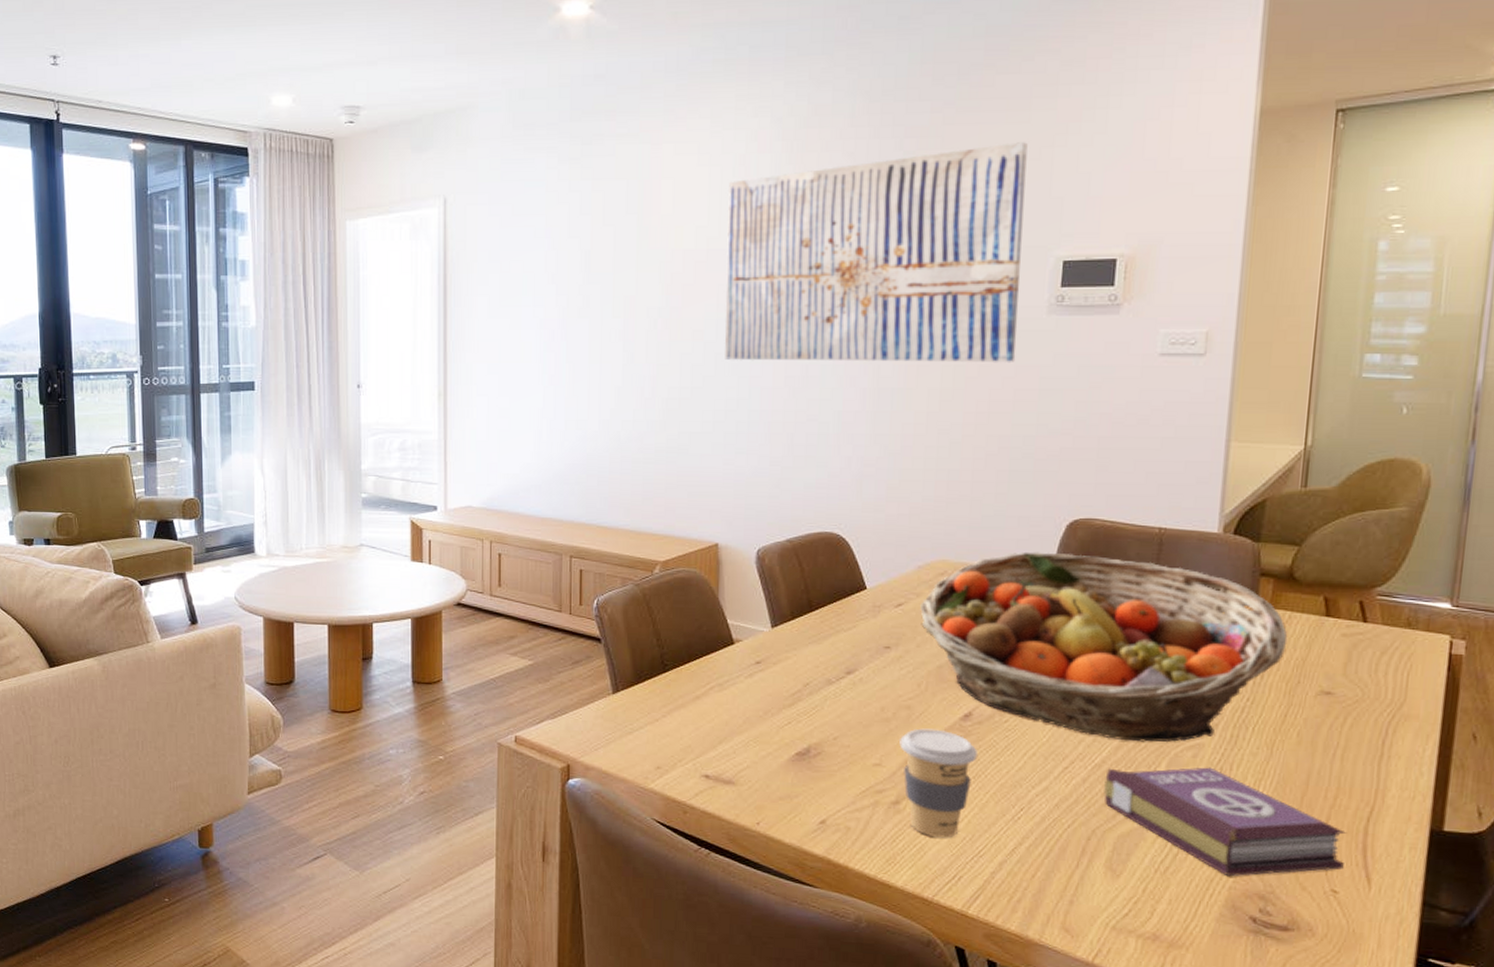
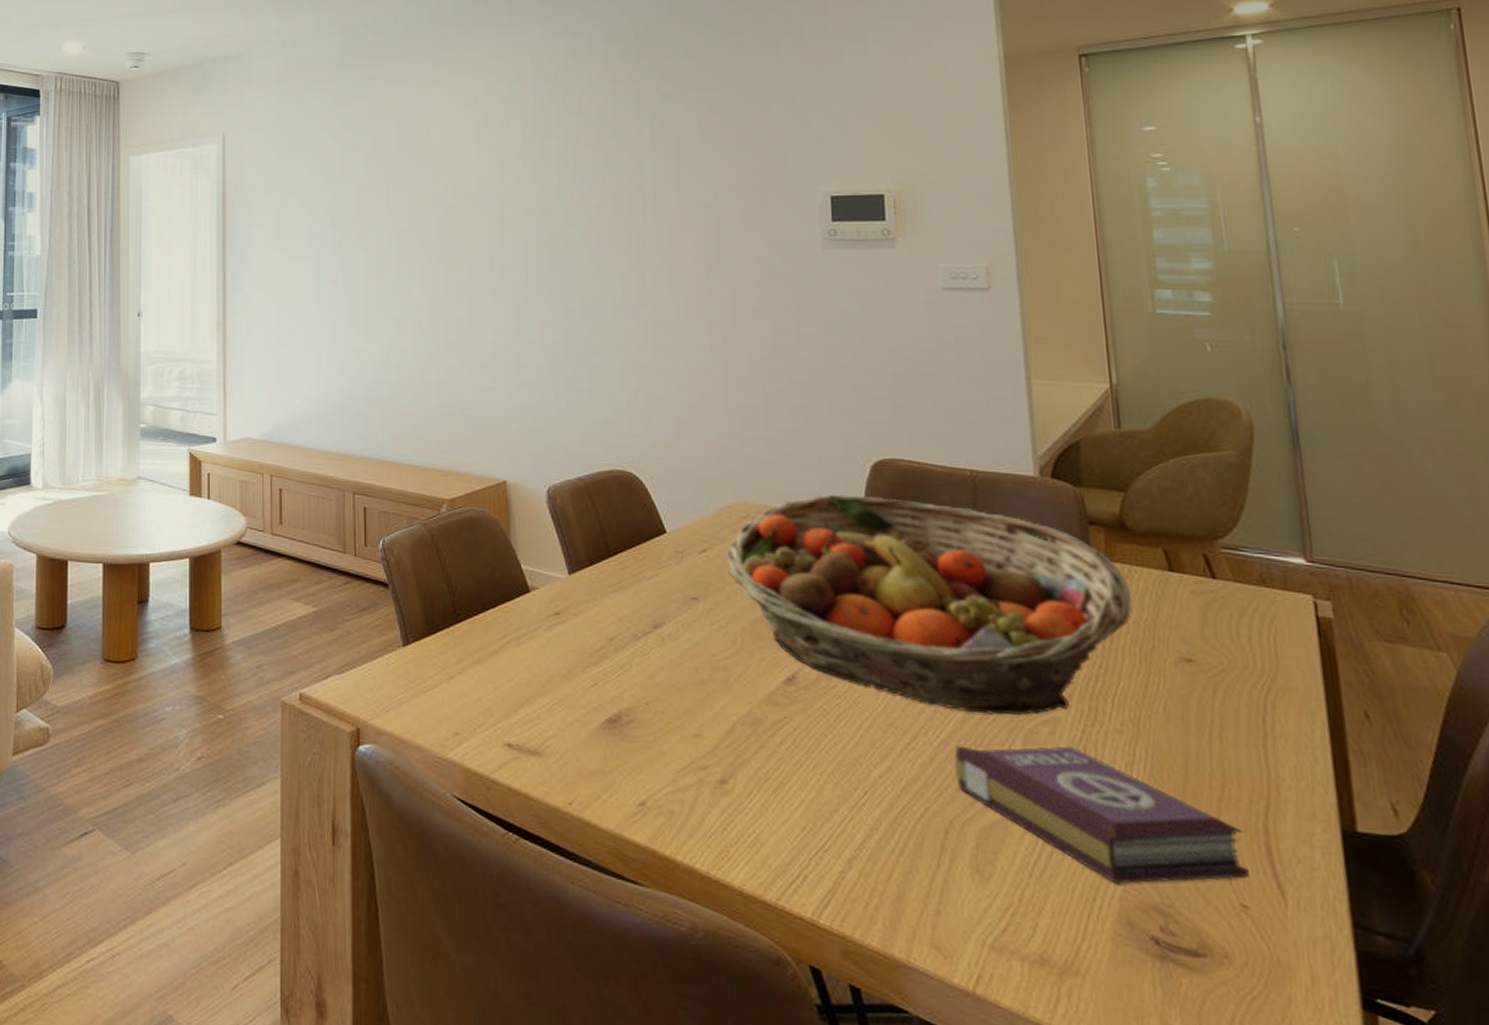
wall art: present [725,142,1028,362] -> none [495,85,795,295]
coffee cup: present [899,728,979,838] -> none [719,693,809,827]

